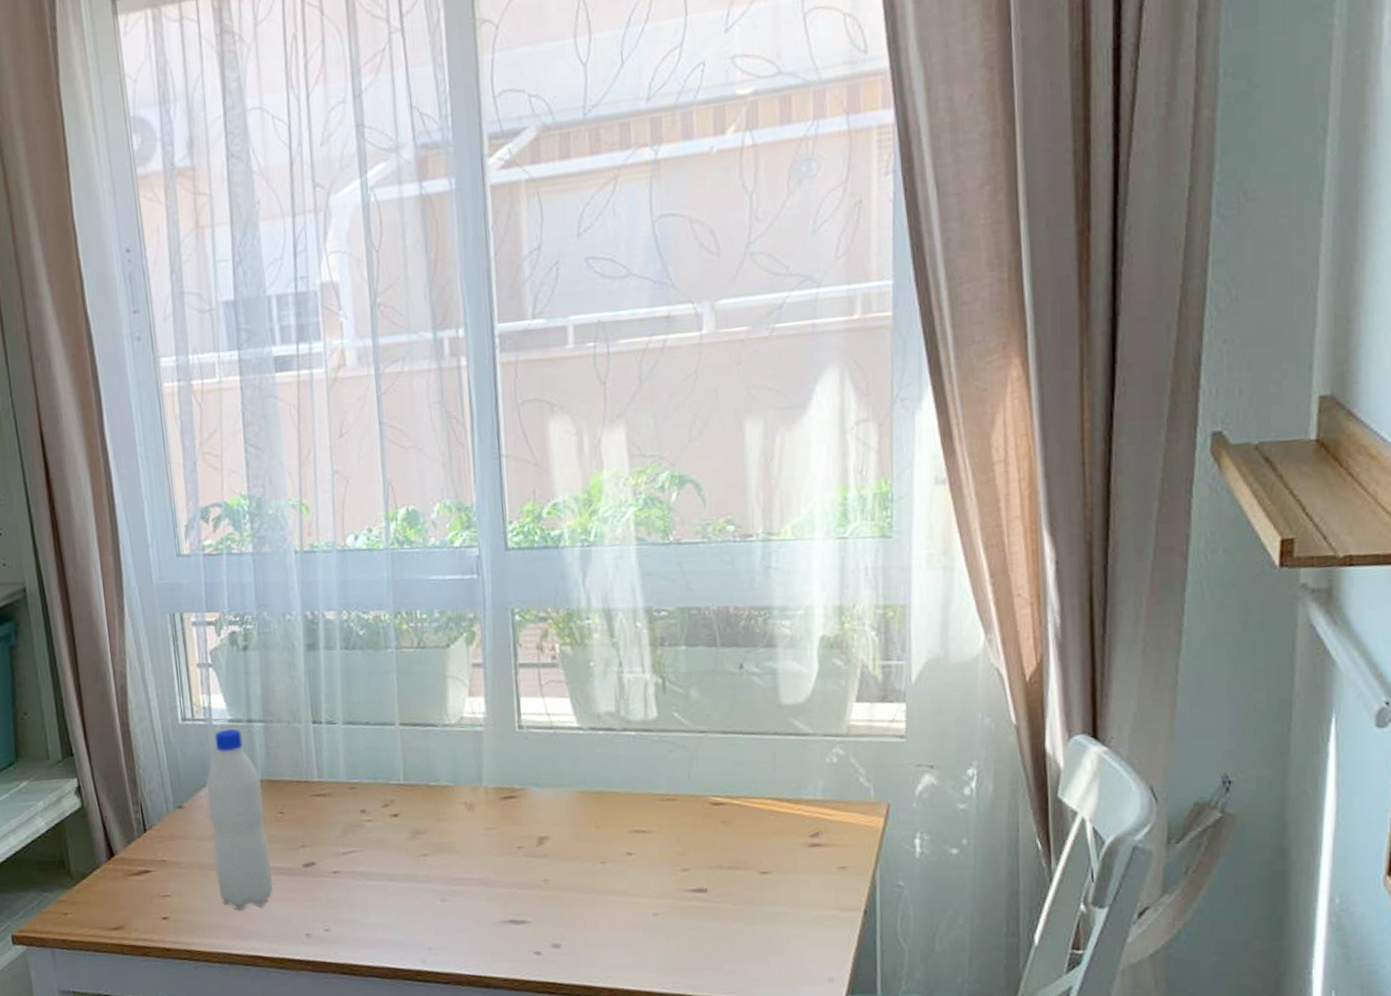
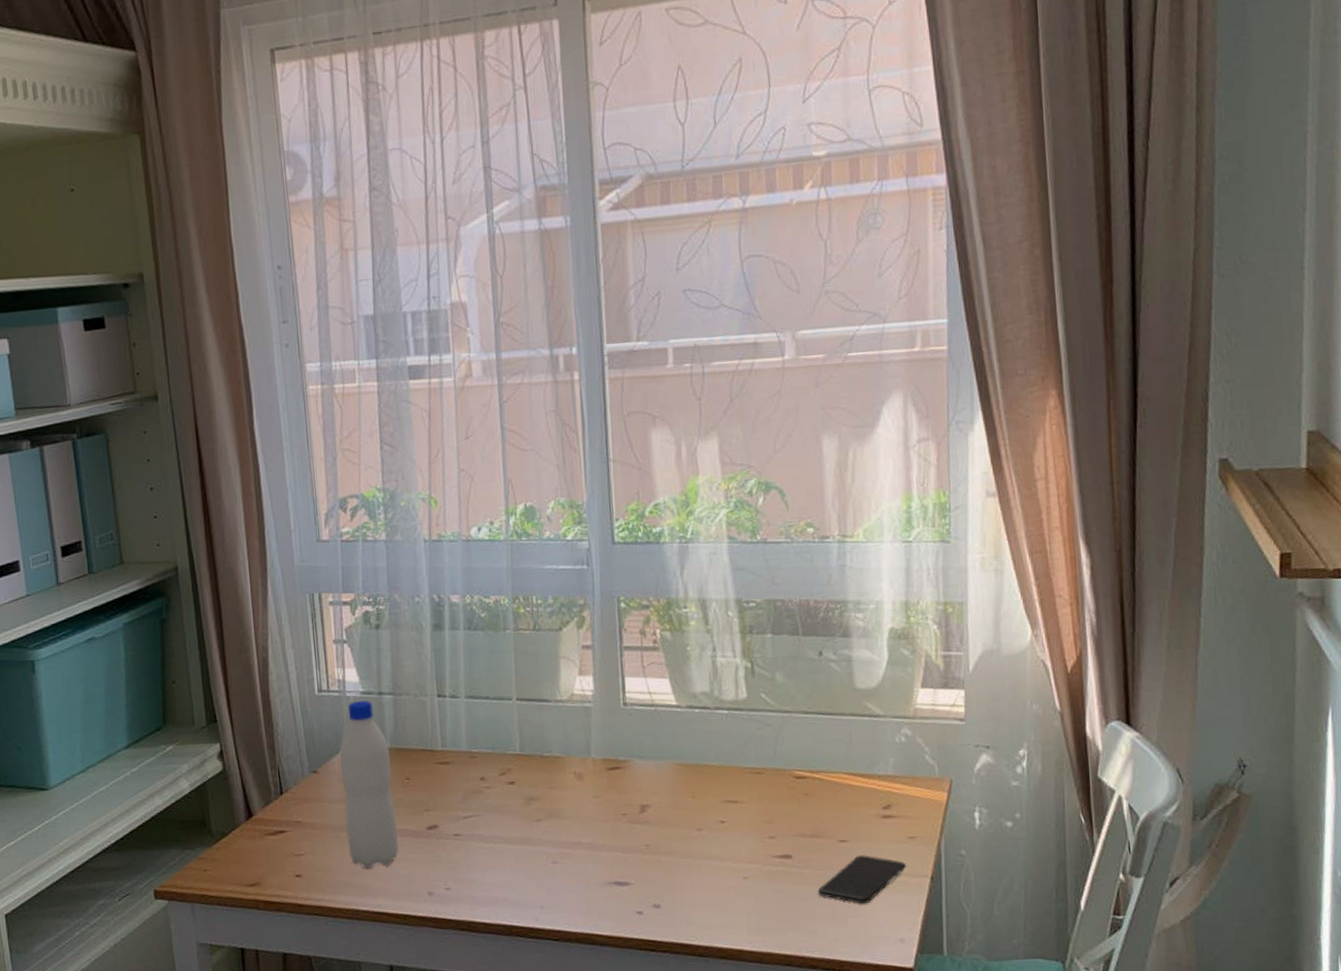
smartphone: none [735,887,836,941] -> present [817,855,906,904]

